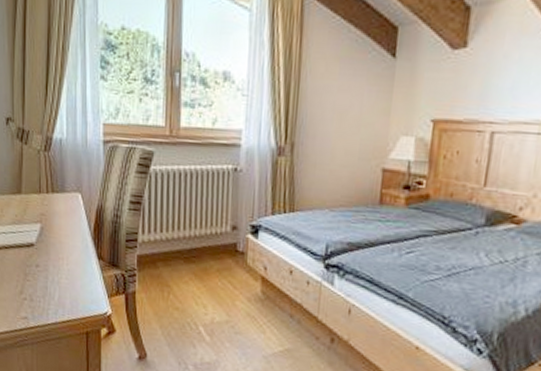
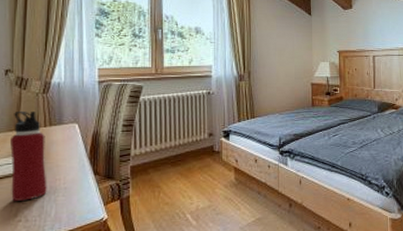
water bottle: none [14,170,51,277] -> present [10,110,47,201]

